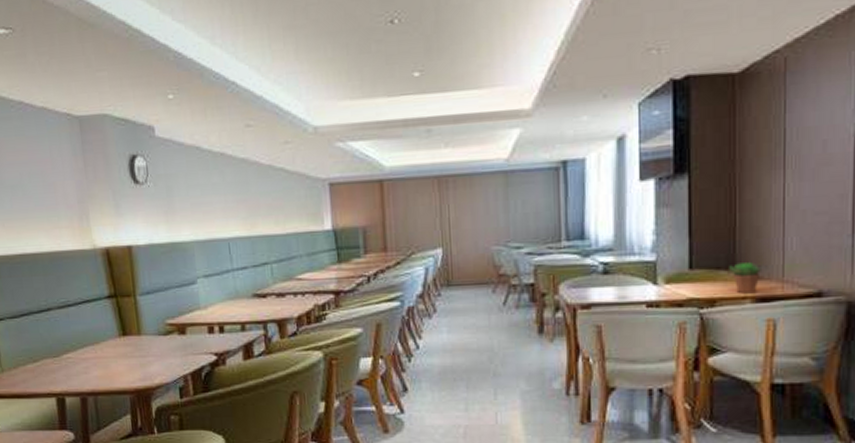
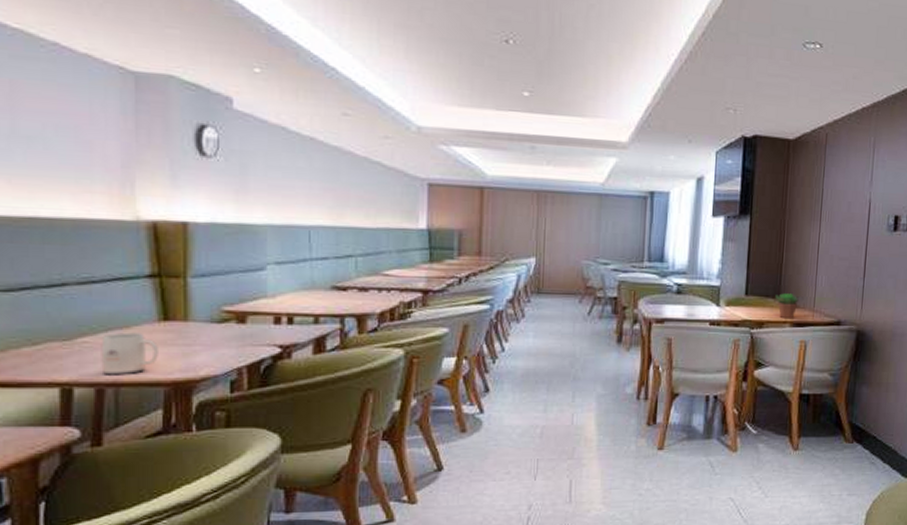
mug: none [80,347,123,386] -> present [101,332,158,375]

